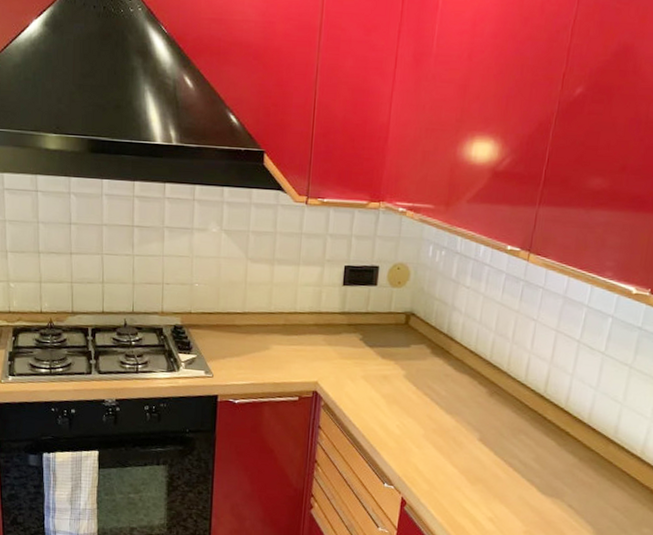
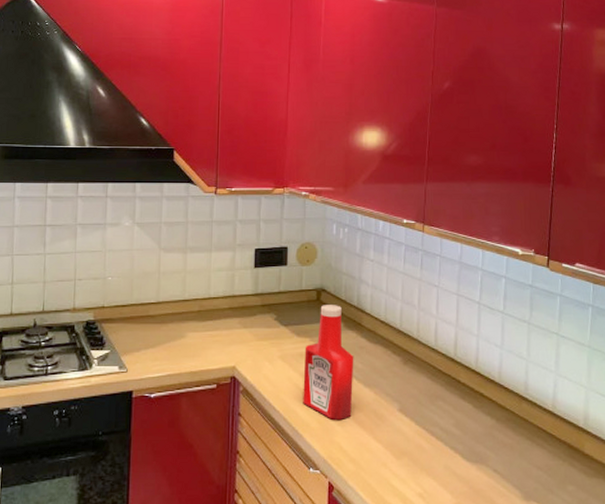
ketchup bottle: none [382,329,439,442] -> present [303,305,354,420]

